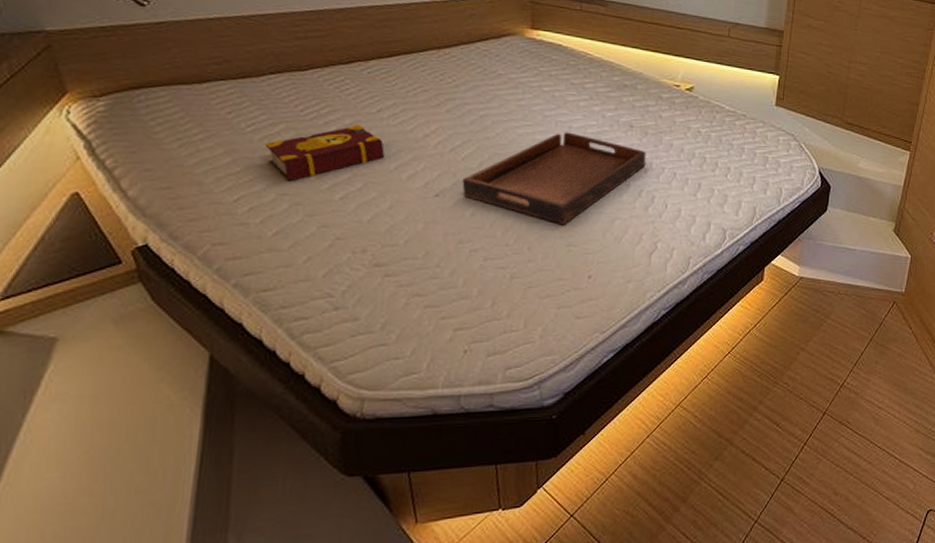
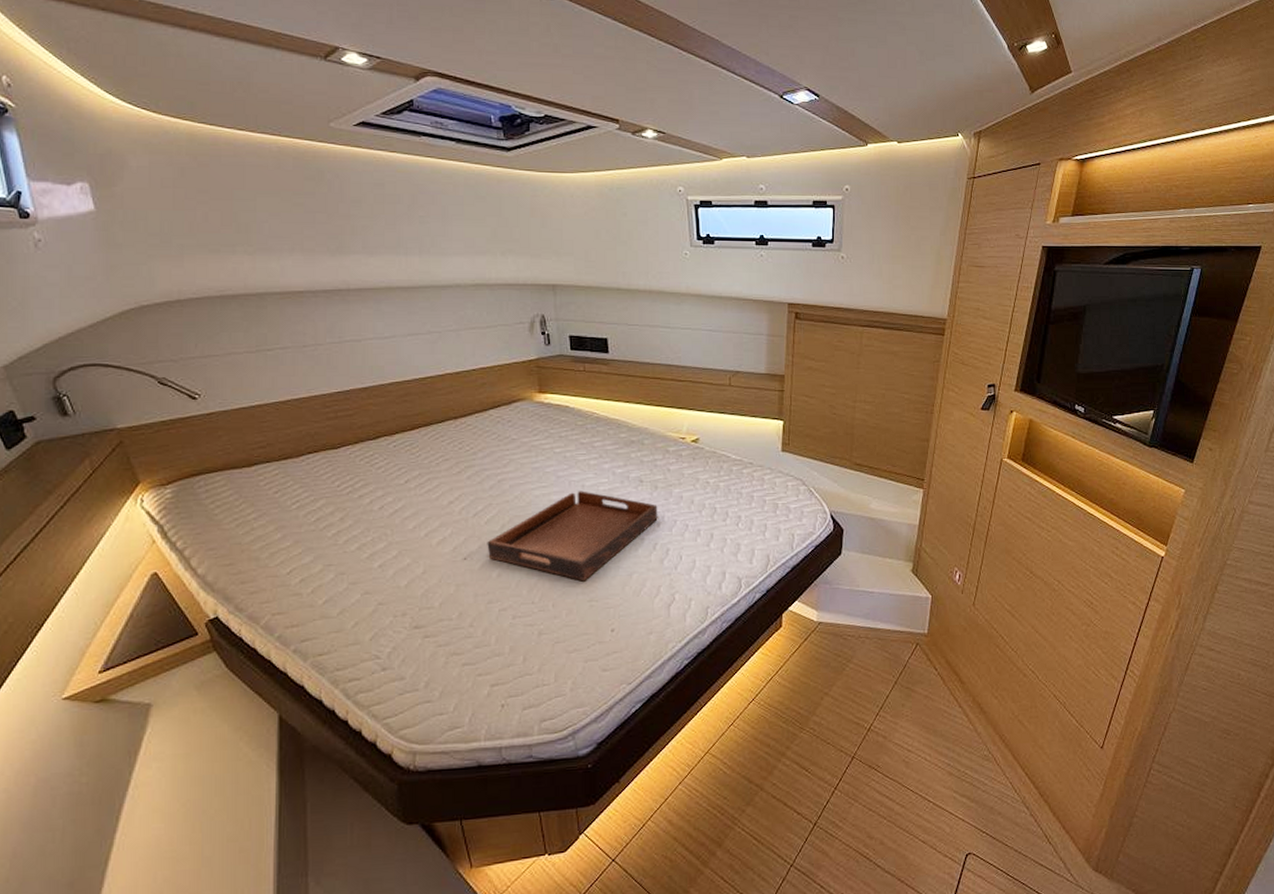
book: present [265,124,384,182] -> none [309,495,414,553]

